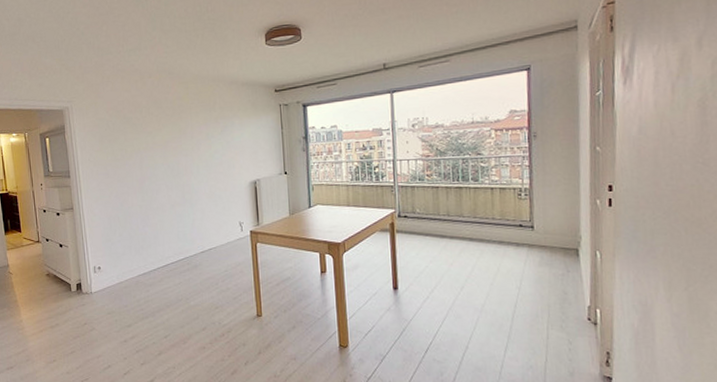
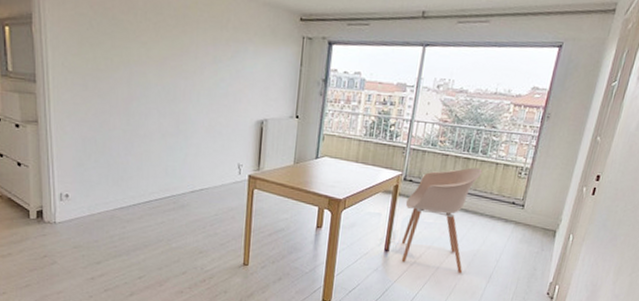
chair: none [405,195,483,306] -> present [401,167,483,274]

